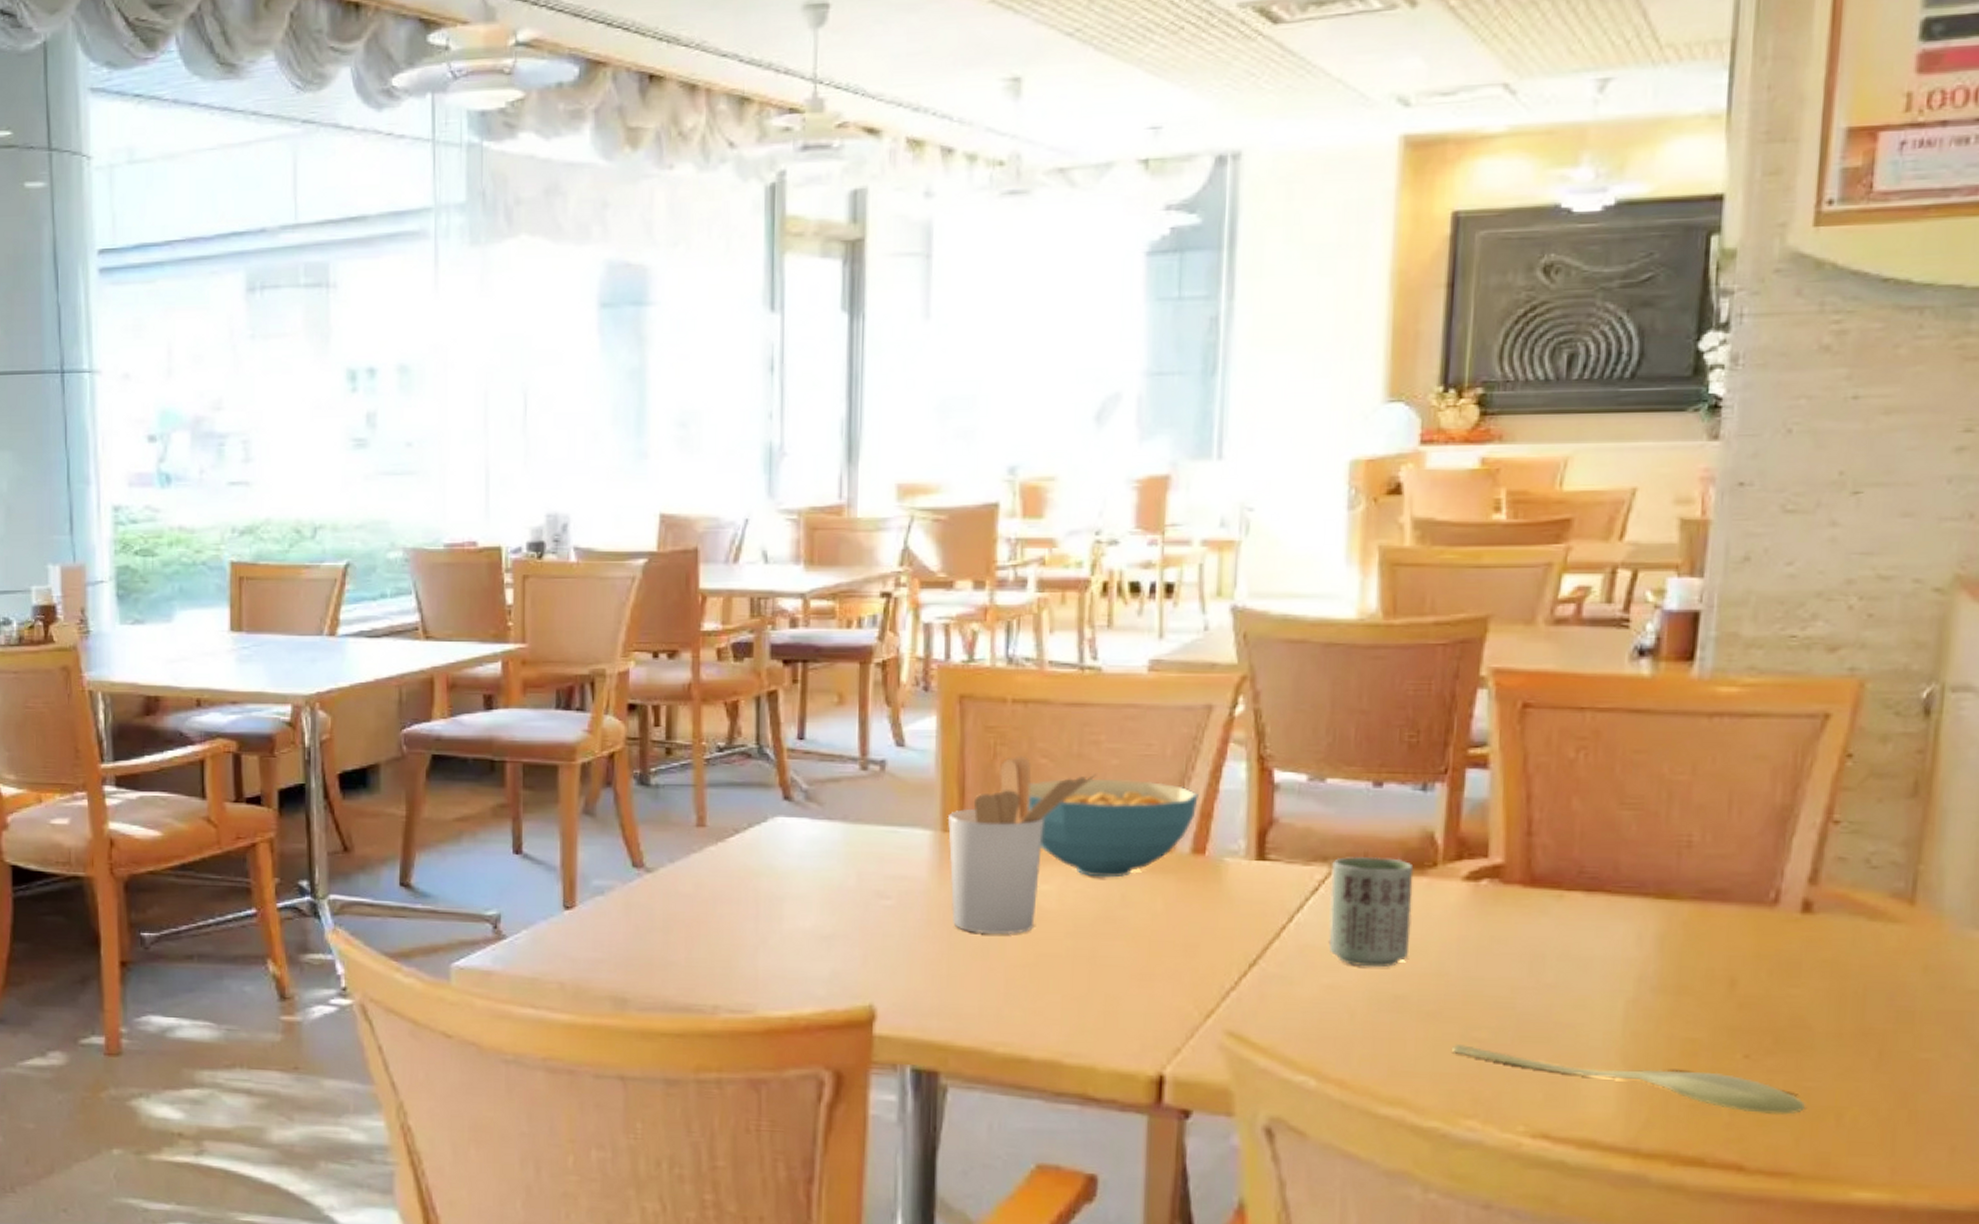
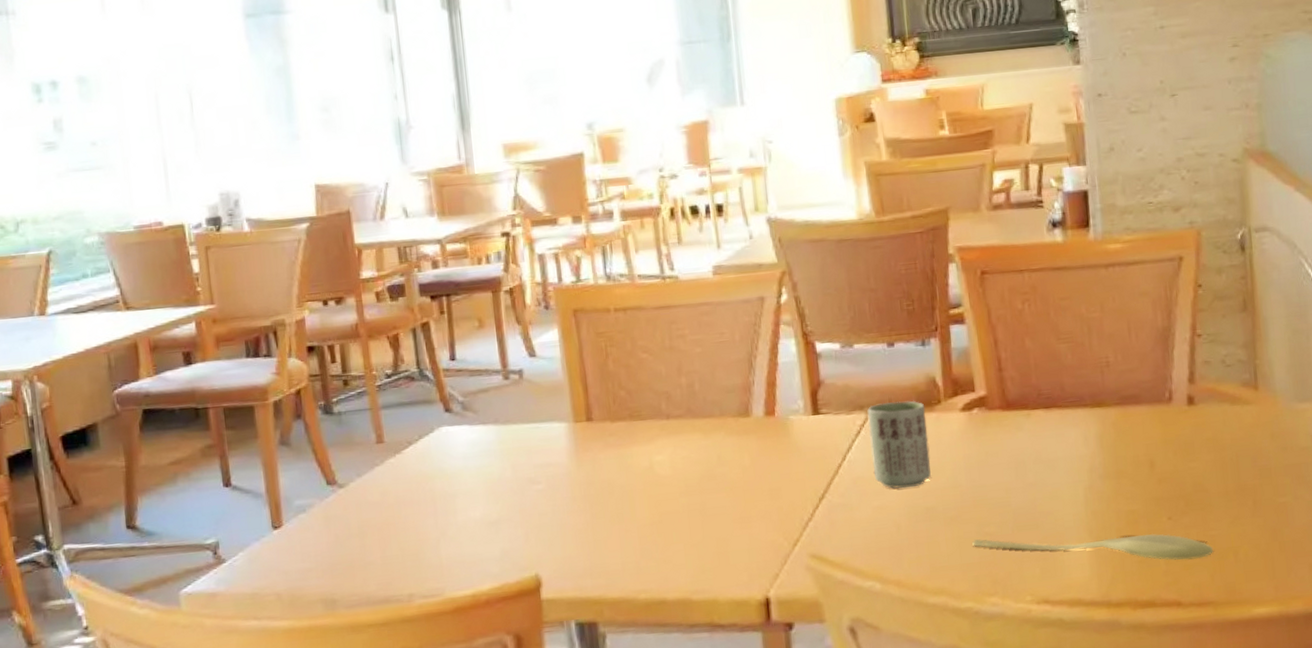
utensil holder: present [947,755,1097,935] -> none [576,353,686,503]
cereal bowl: present [1028,779,1199,878] -> none [636,362,764,445]

